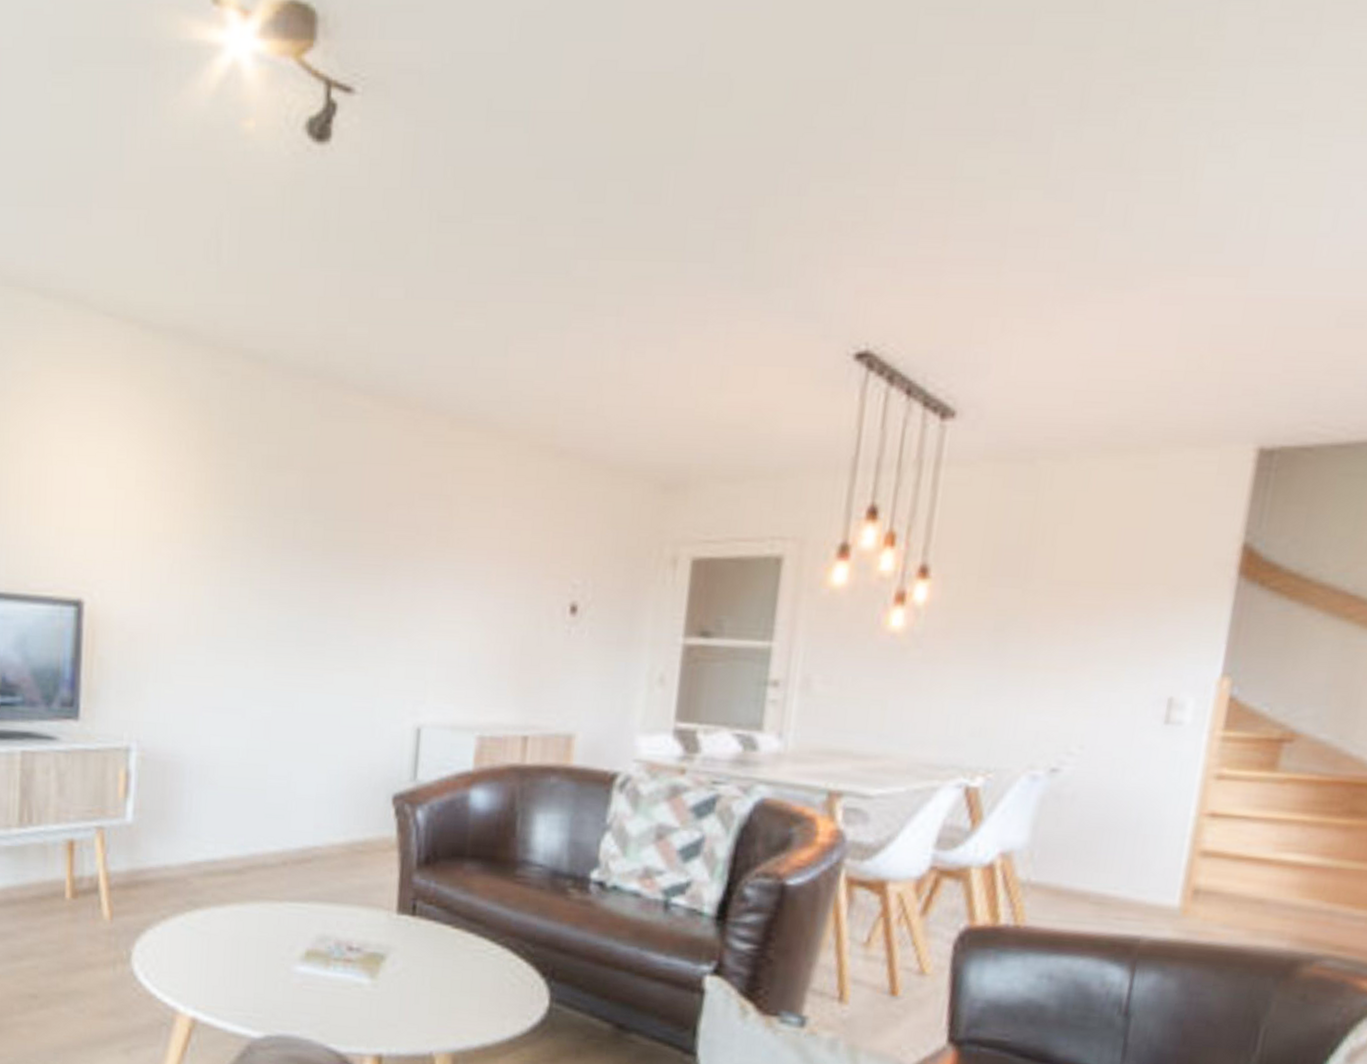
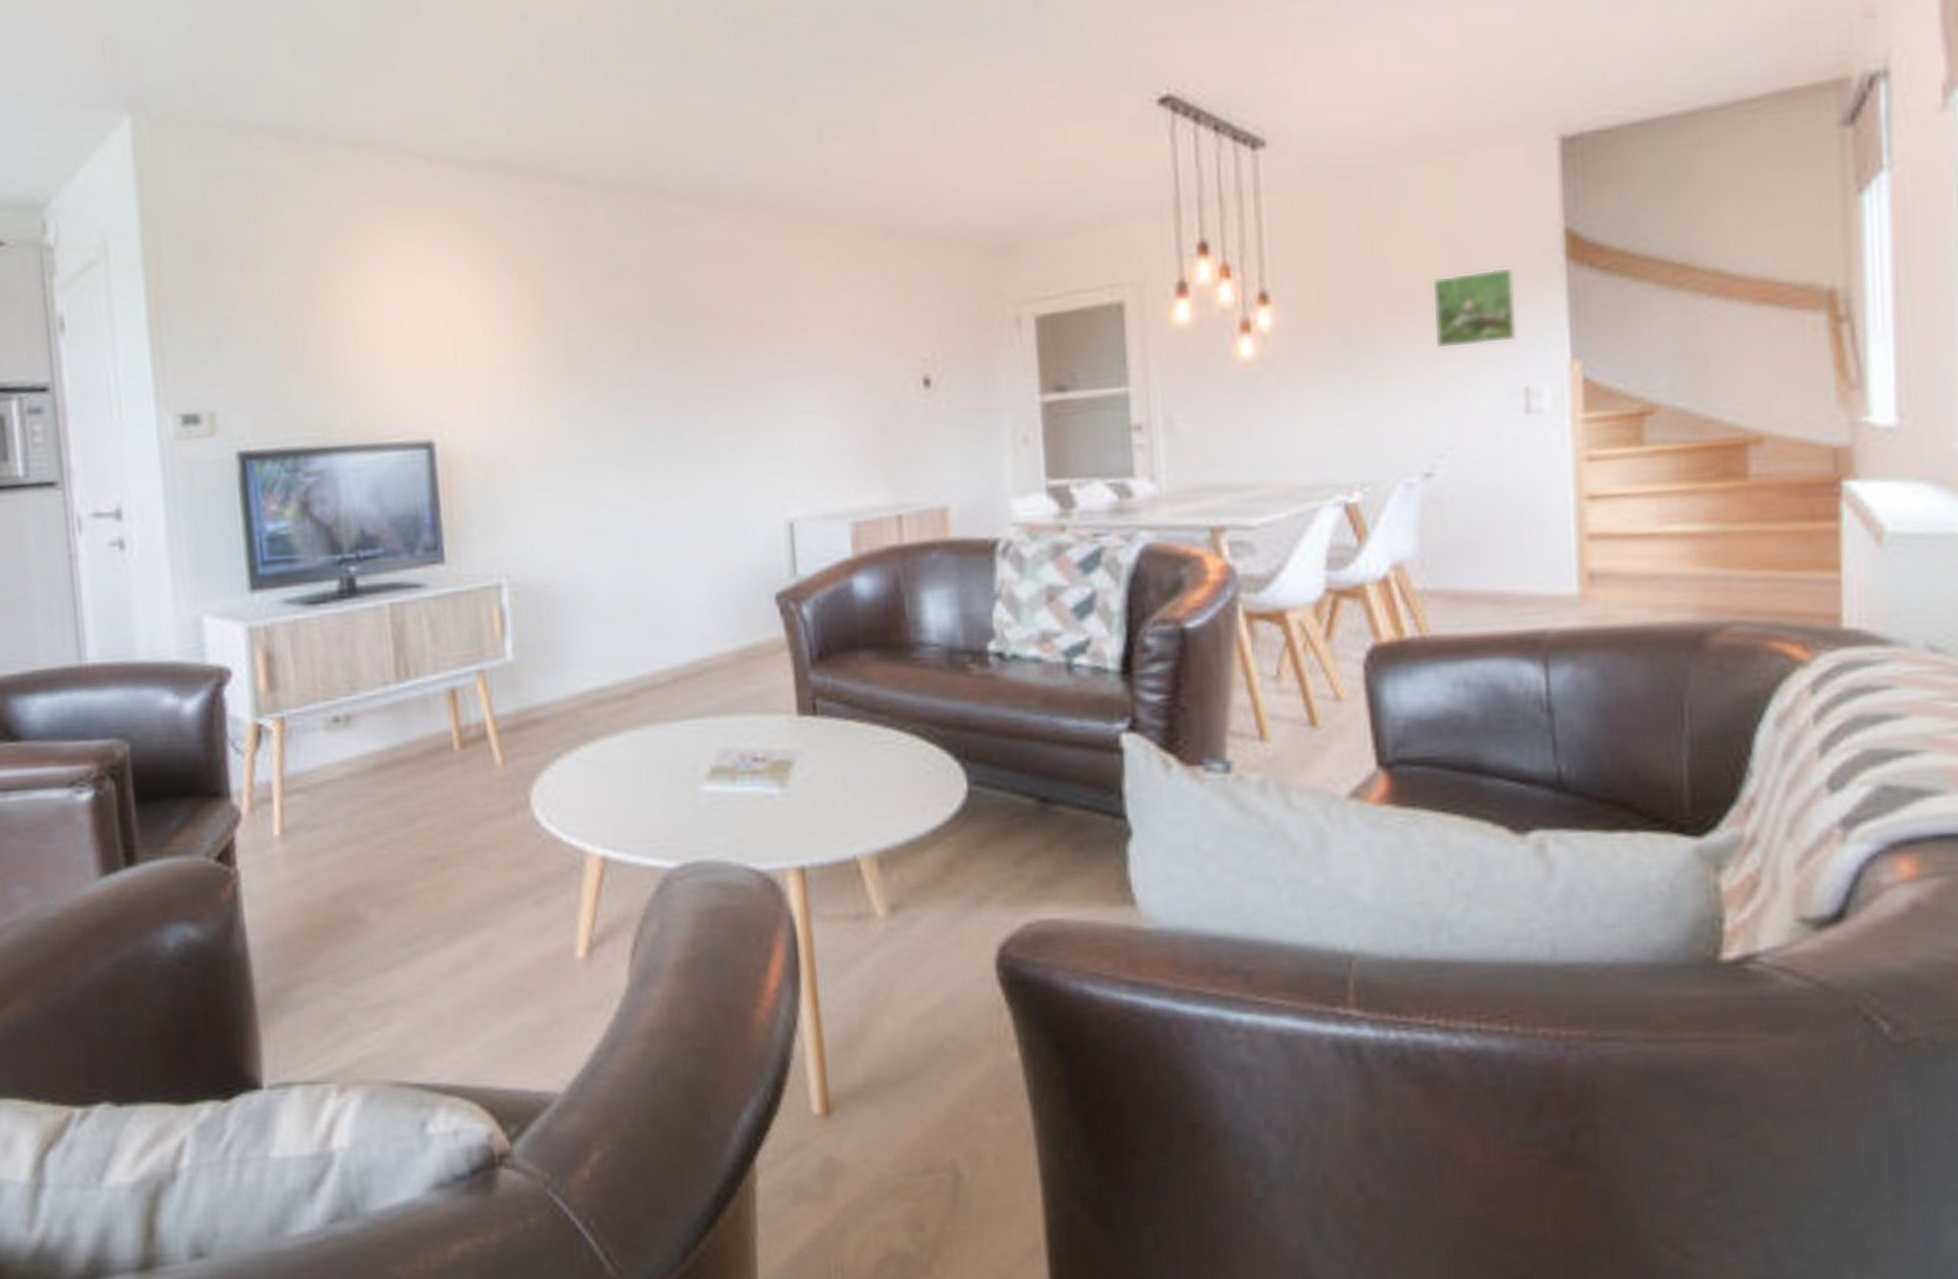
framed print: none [1086,573,1183,651] -> present [1431,266,1517,349]

